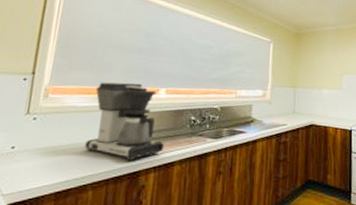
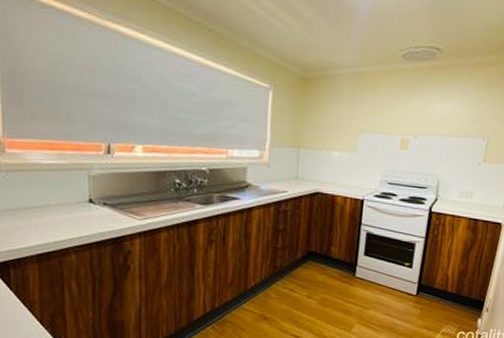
coffee maker: present [84,82,164,161] -> none [58,135,147,226]

